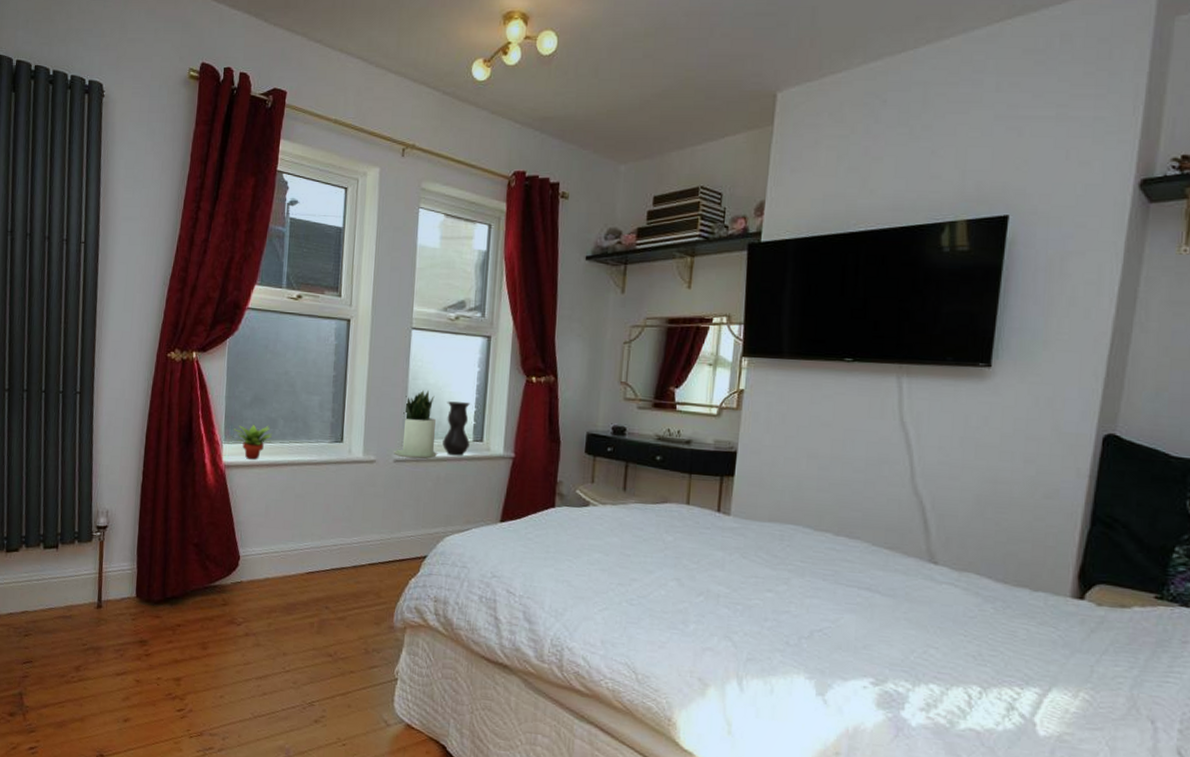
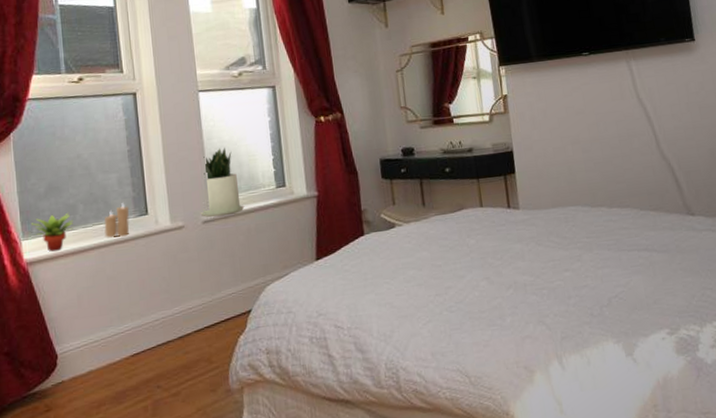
candle: none [299,426,326,460] -> present [104,203,130,238]
vase: present [442,401,470,456] -> none [244,152,274,206]

